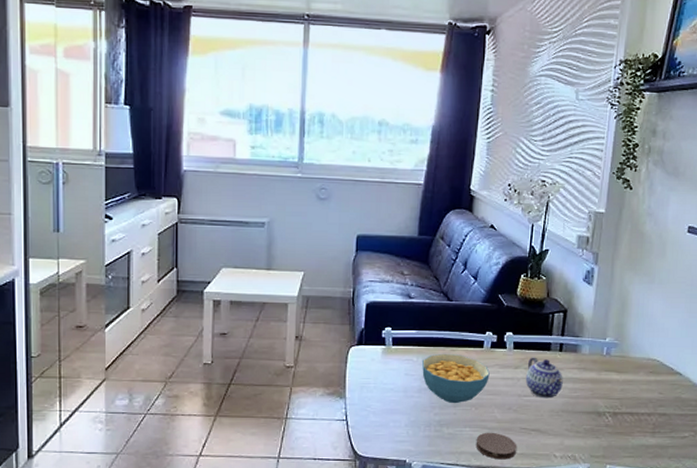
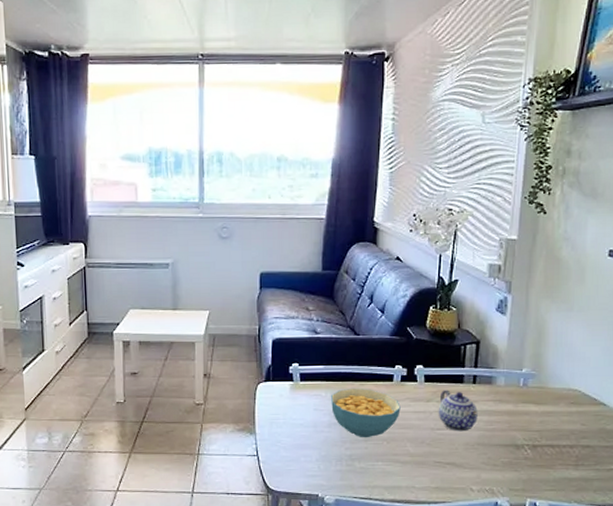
coaster: present [476,432,517,460] -> none [389,466,432,494]

